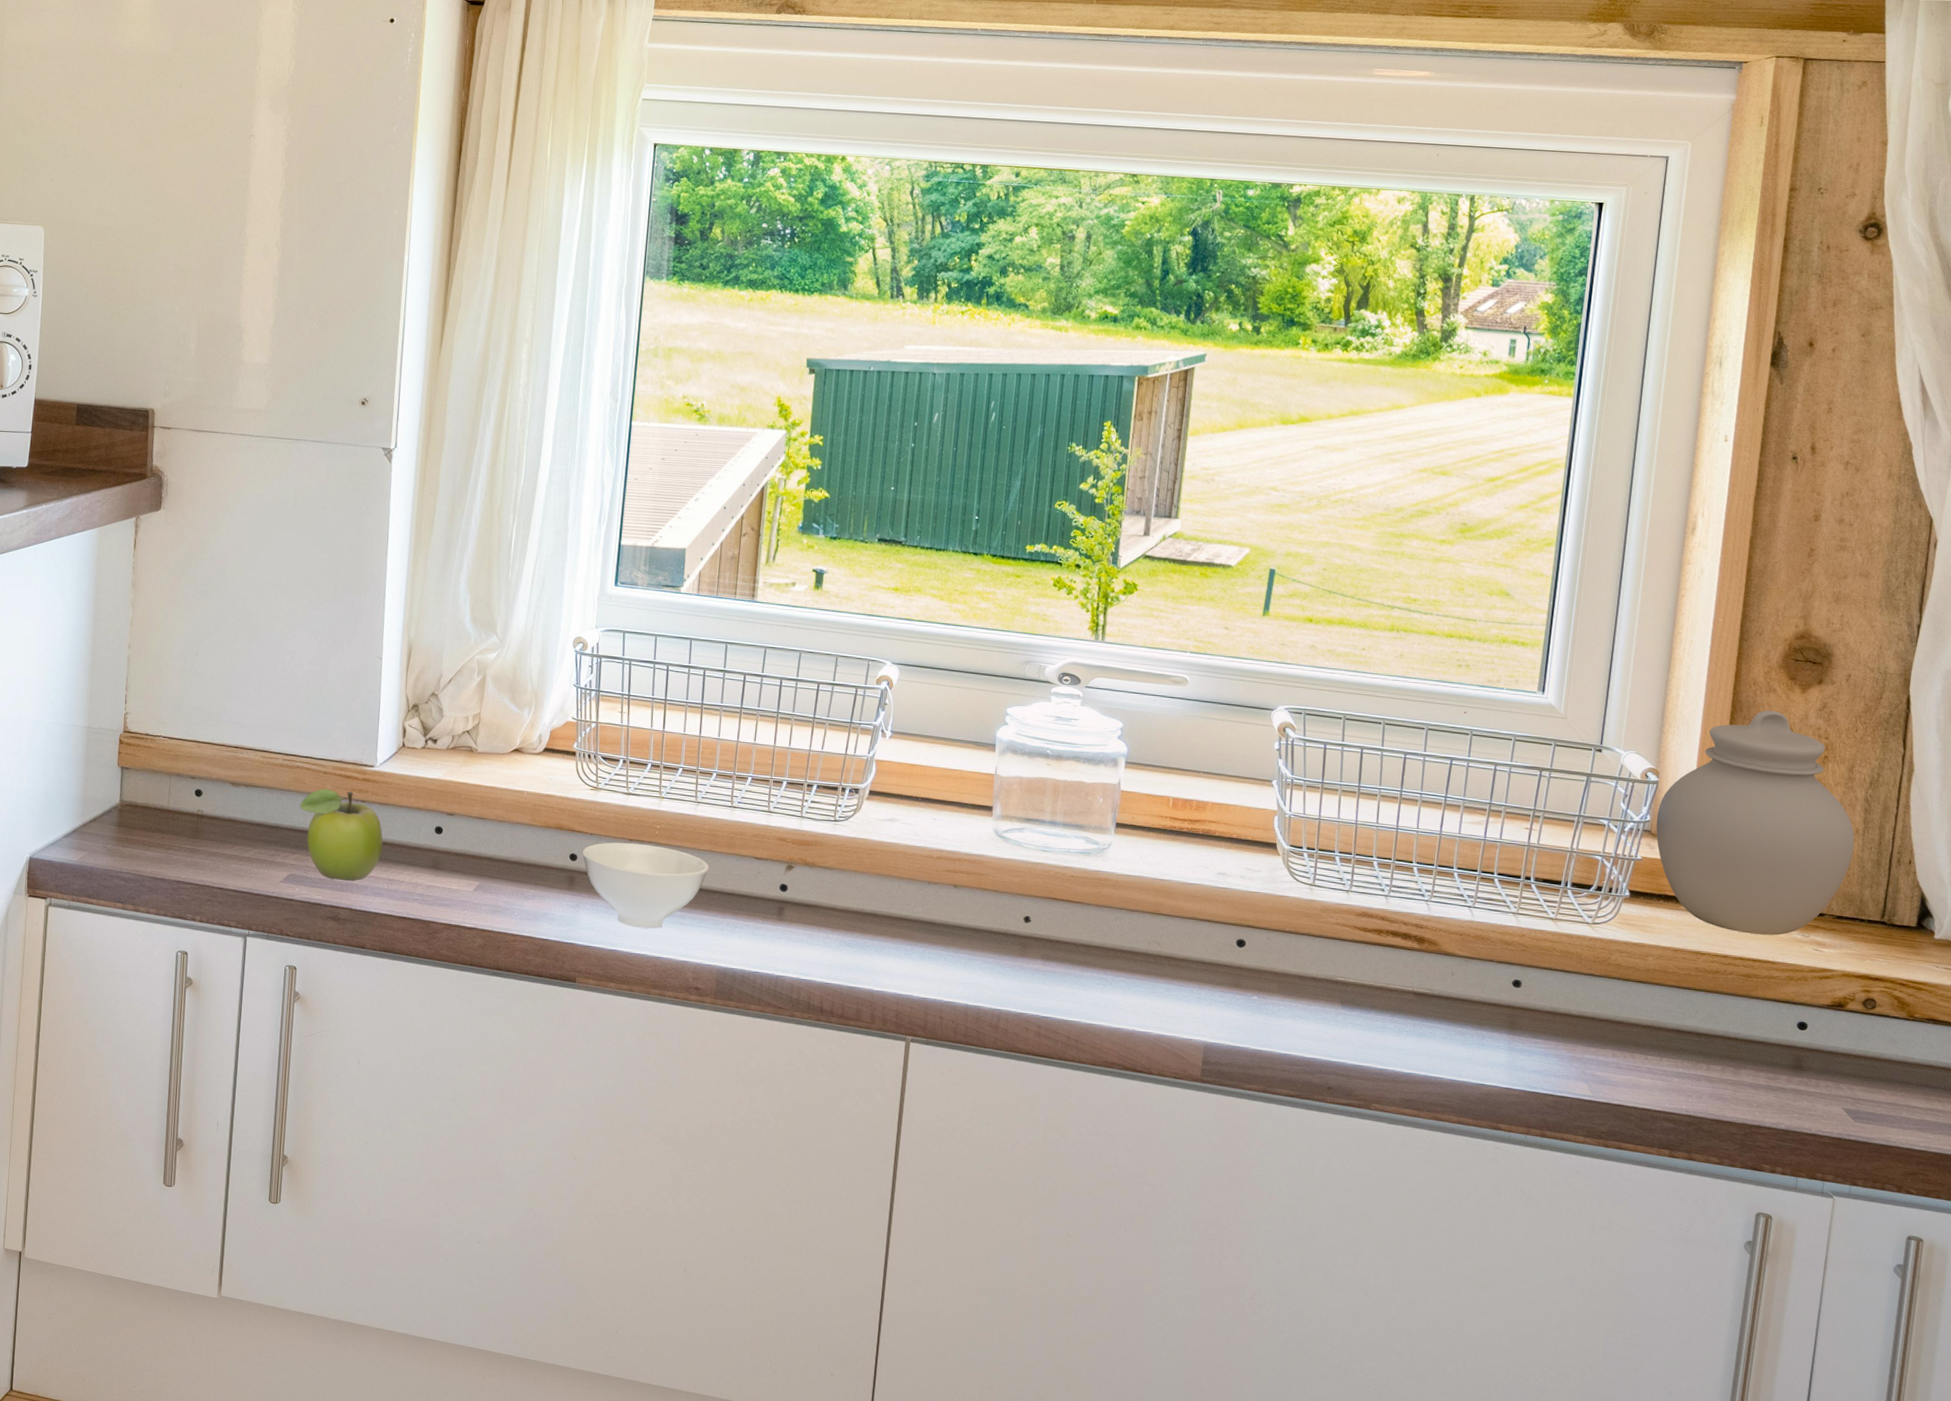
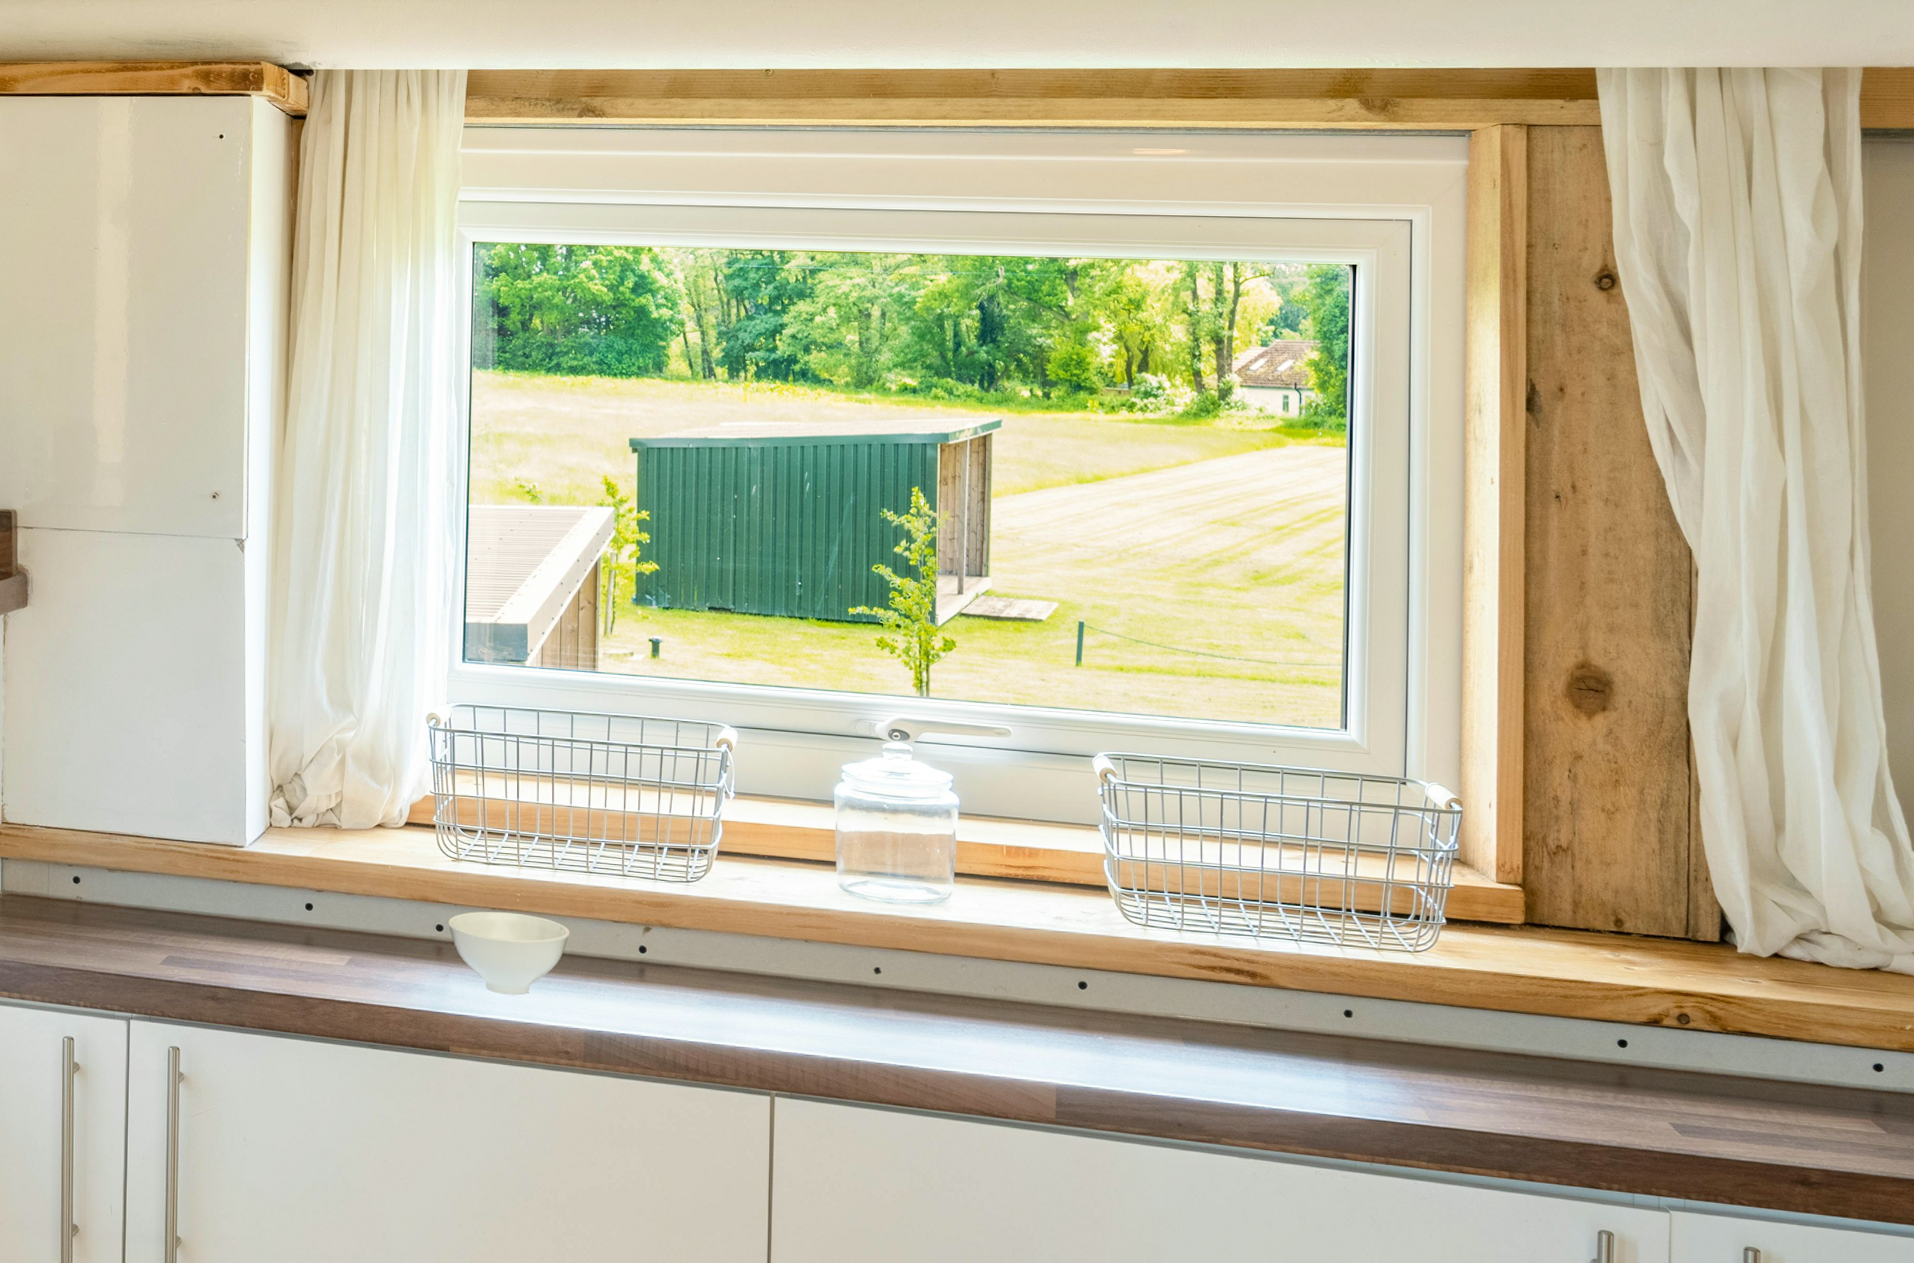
fruit: present [299,788,383,882] -> none [174,870,256,961]
jar: present [1656,710,1855,935] -> none [1464,738,1653,956]

